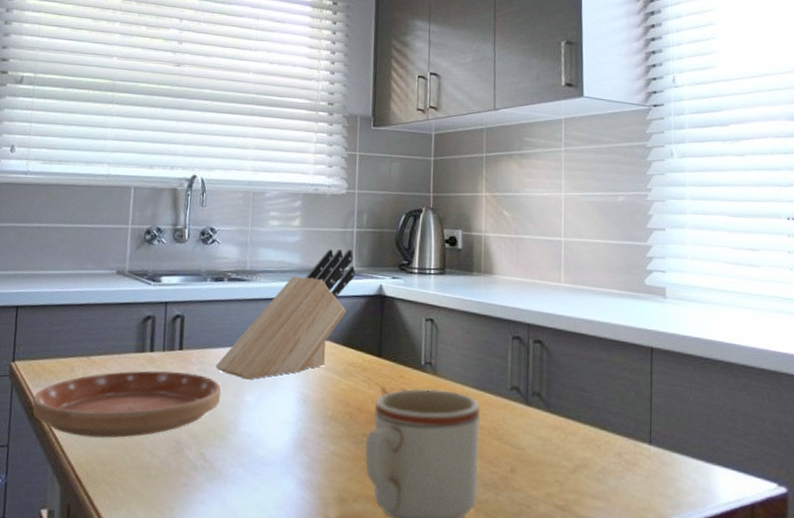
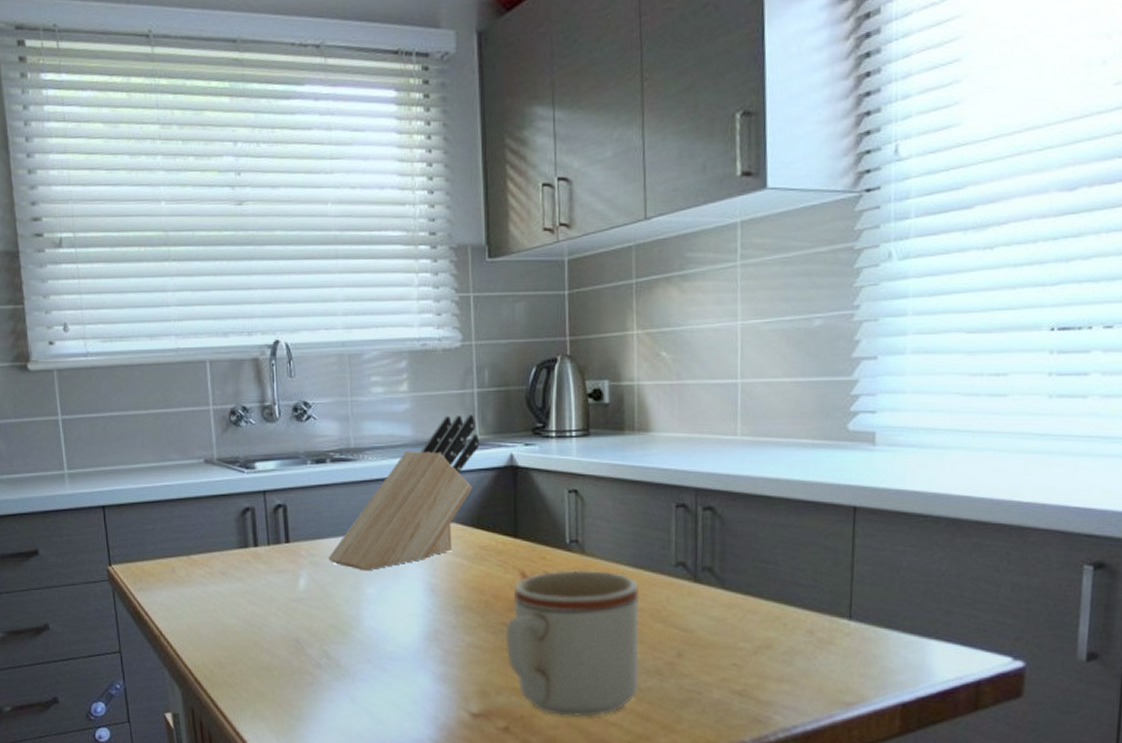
saucer: present [32,370,221,438] -> none [137,567,337,640]

